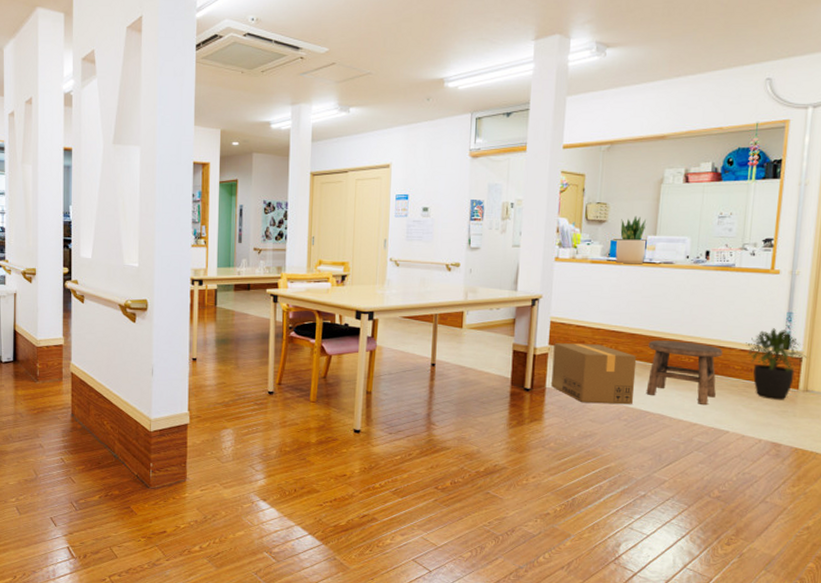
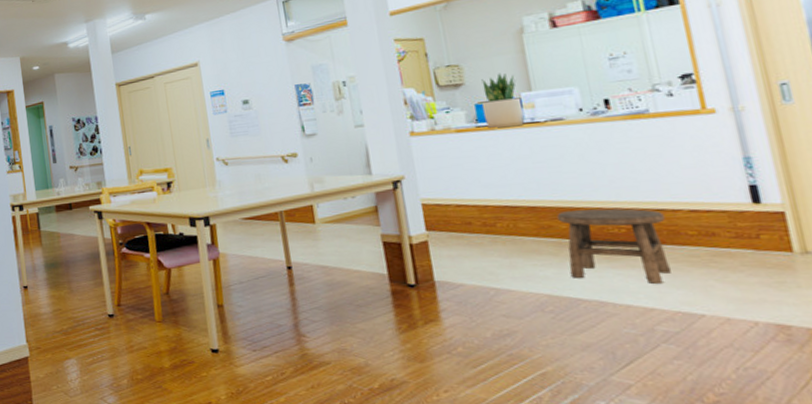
cardboard box: present [551,343,637,405] -> none [432,224,556,296]
potted plant: present [747,328,809,400] -> none [696,179,796,269]

